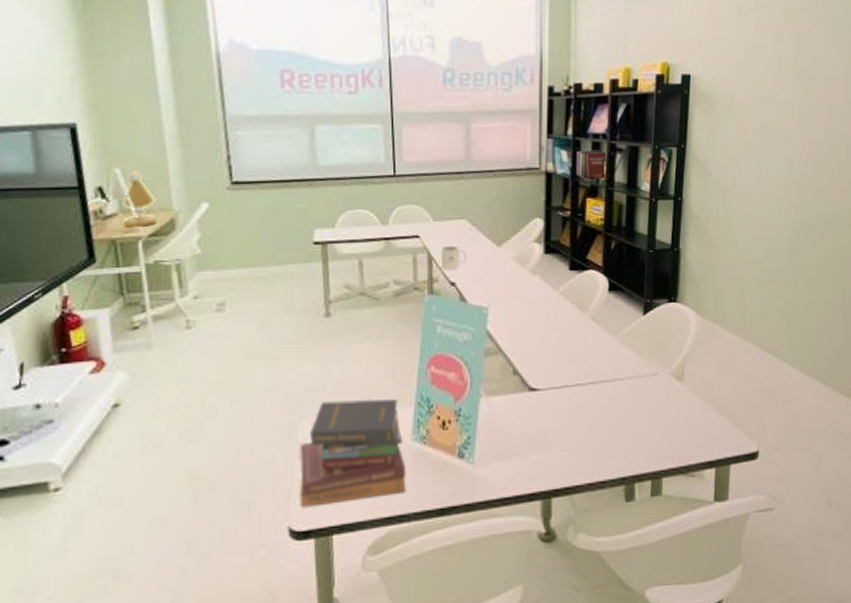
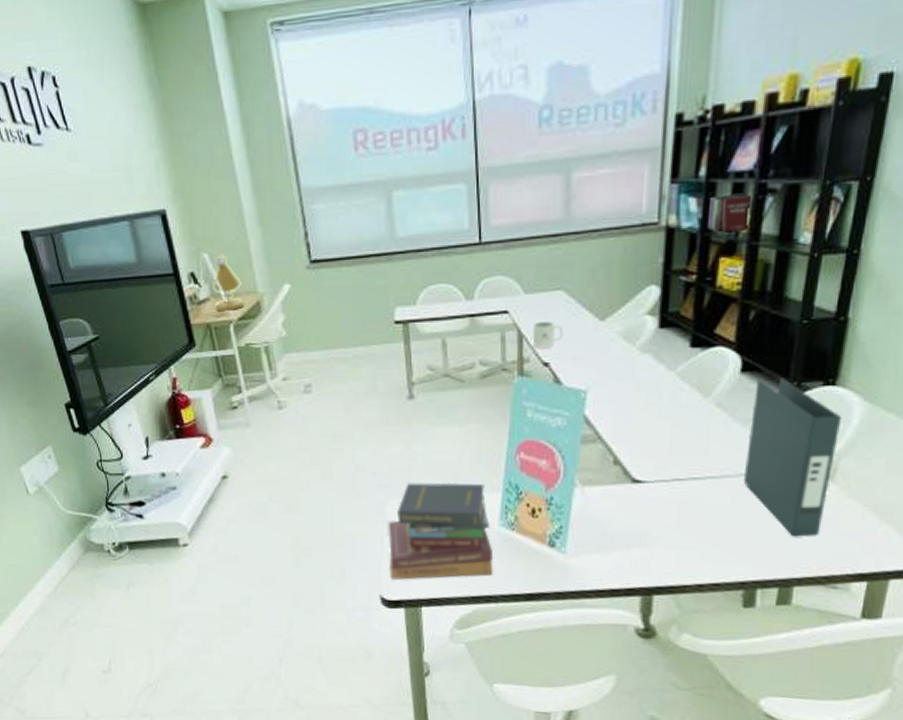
binder: none [617,296,684,431] -> present [743,378,842,536]

